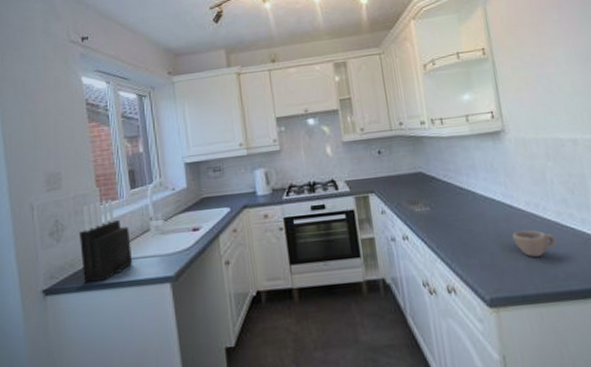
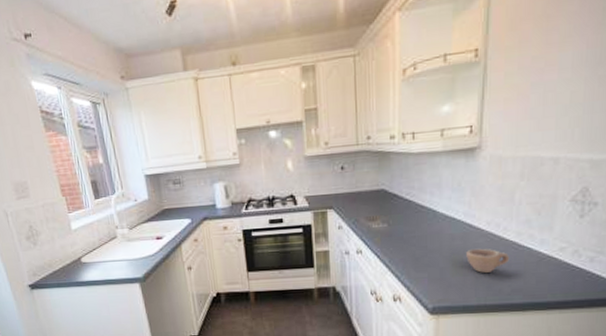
knife block: present [80,198,133,282] -> none [53,207,104,280]

